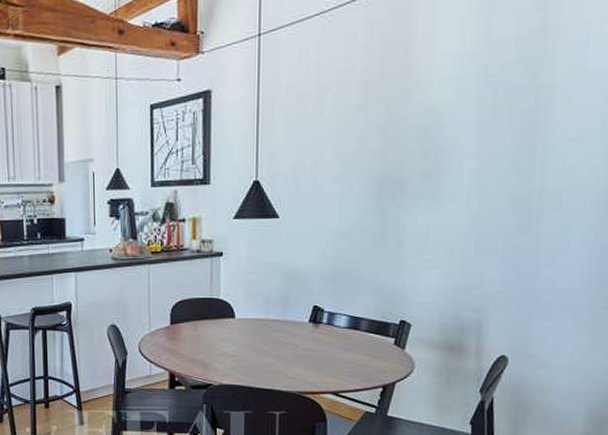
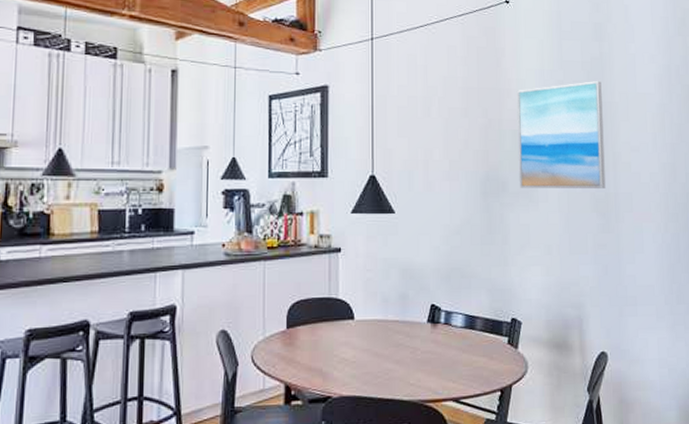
wall art: none [422,60,539,188] -> present [517,81,606,188]

